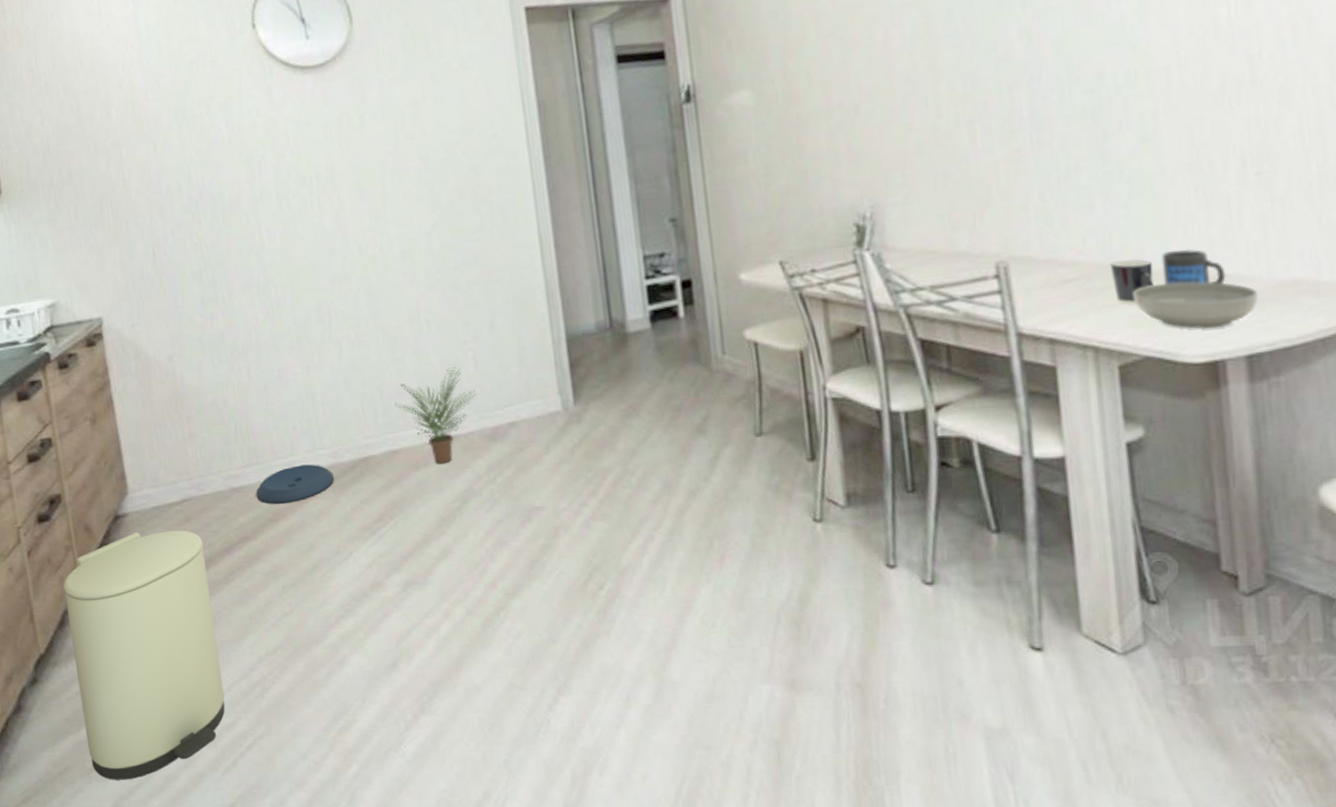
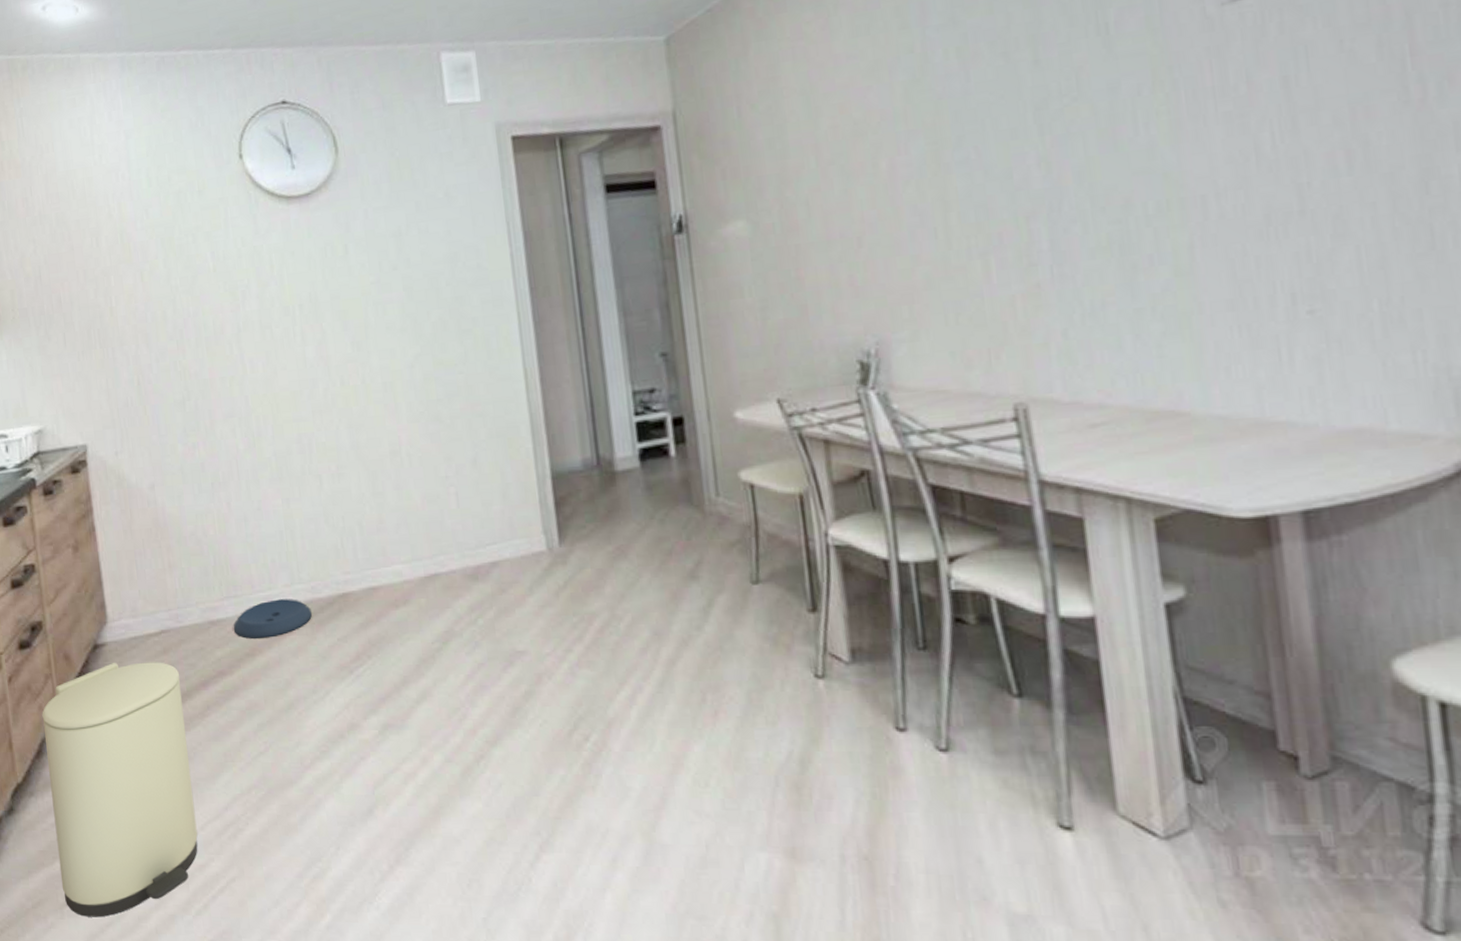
potted plant: present [395,367,478,464] -> none [375,503,460,603]
mug: present [1109,259,1153,305] -> none [1142,403,1193,453]
bowl: present [1132,281,1260,329] -> none [1168,428,1316,480]
mug: present [1161,248,1226,285] -> none [1201,392,1277,432]

